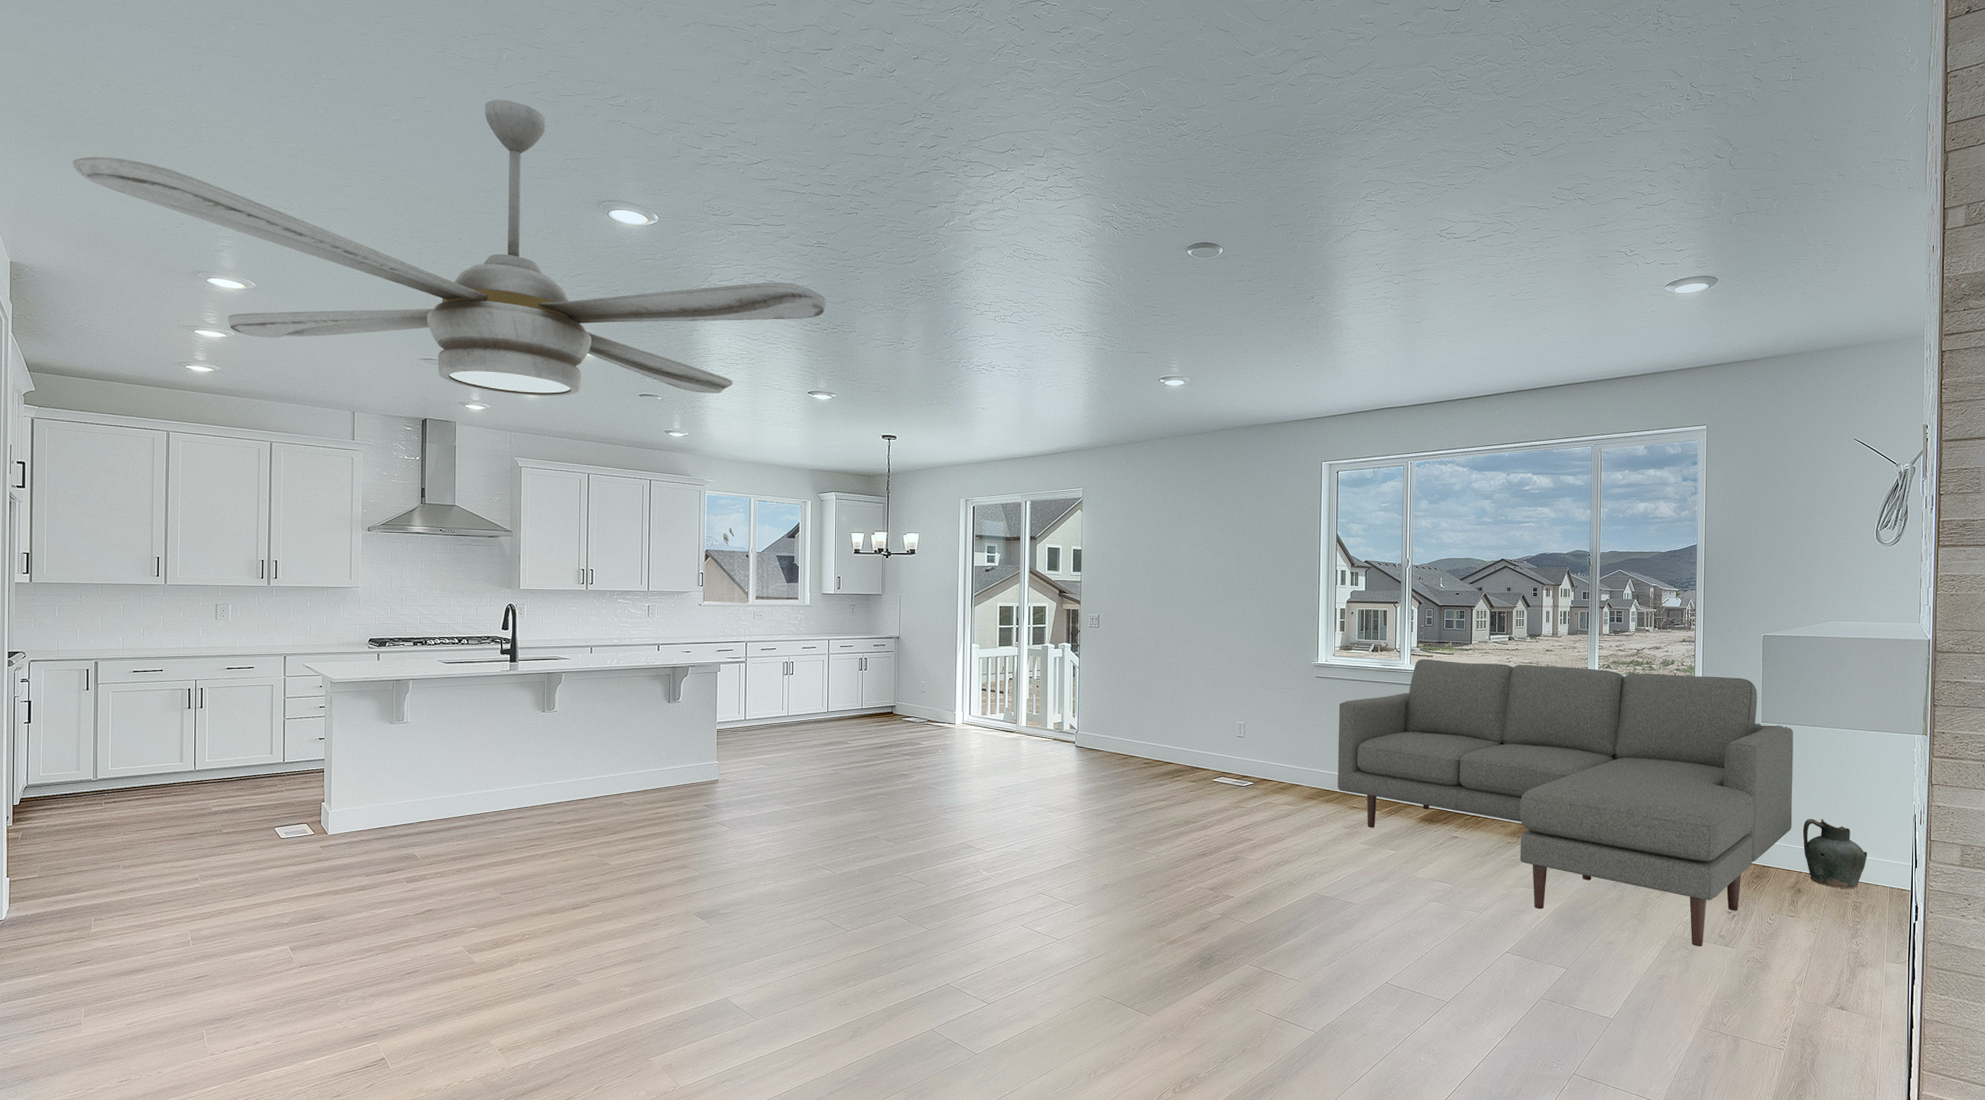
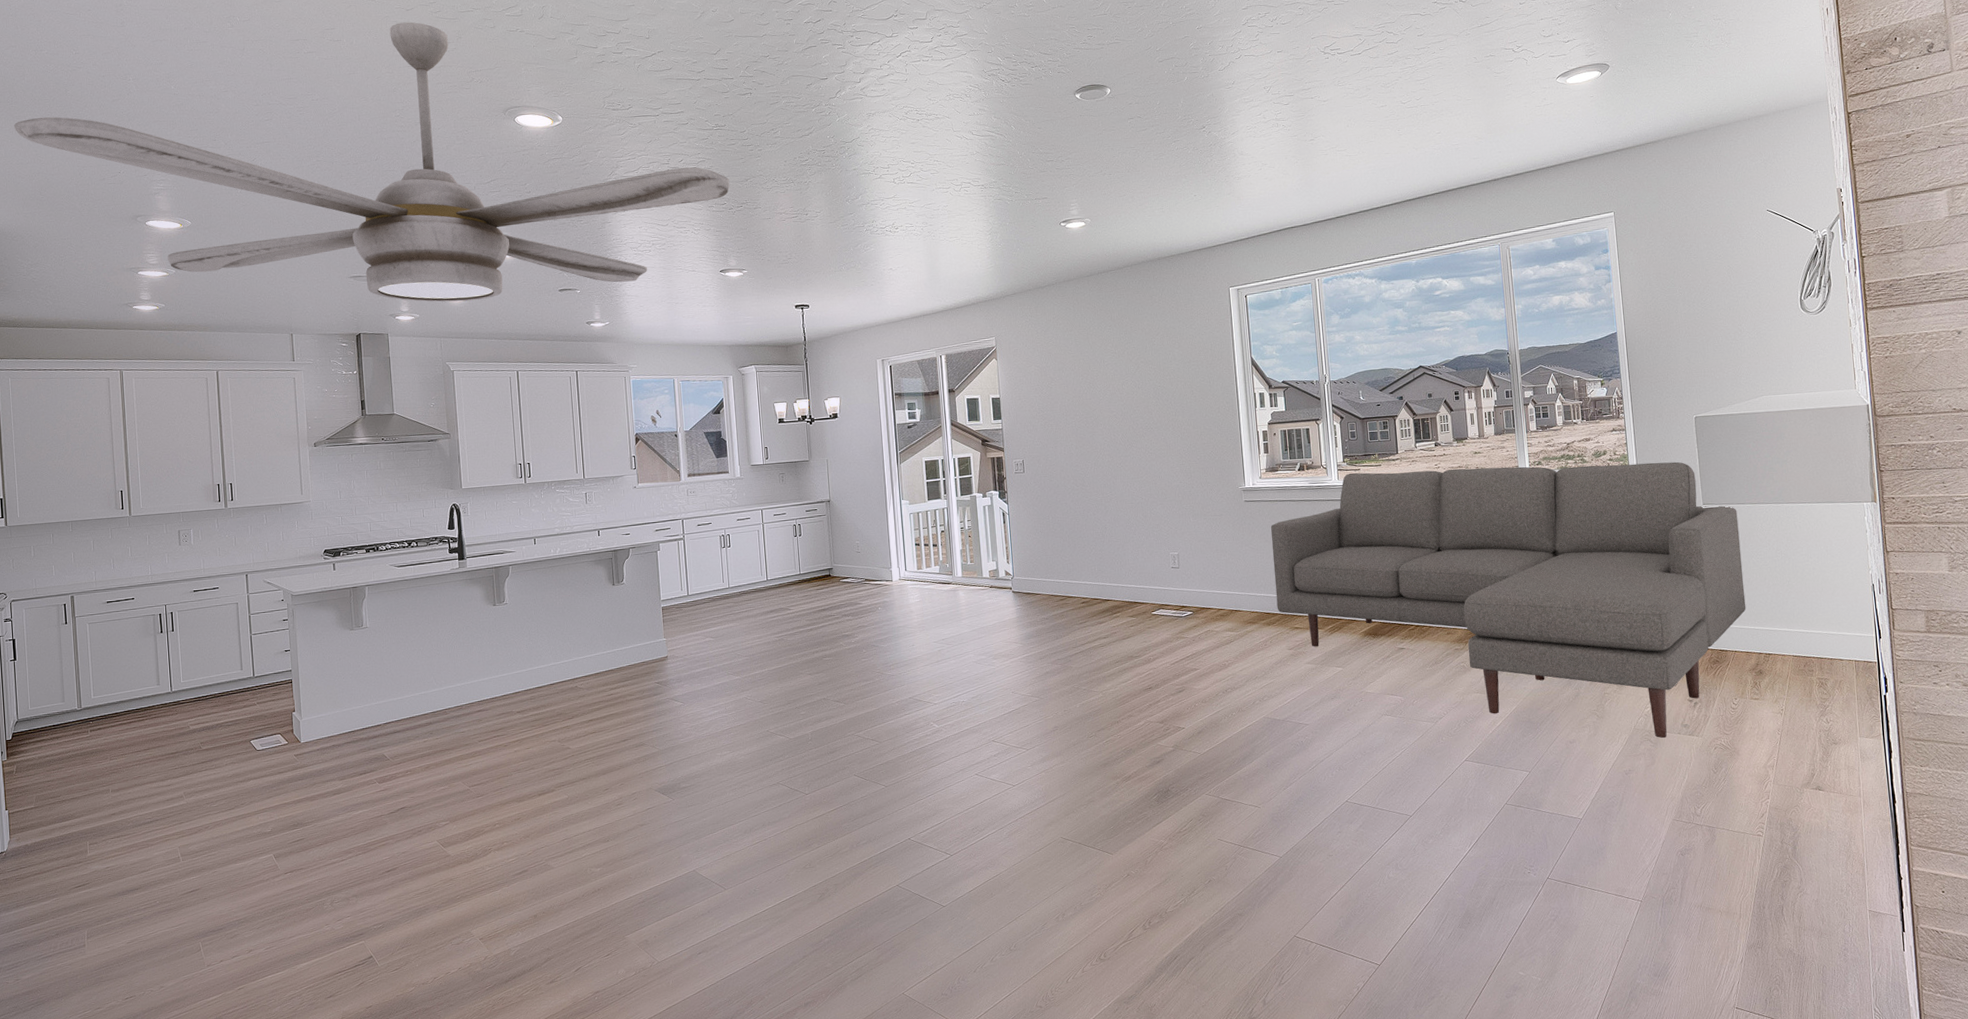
ceramic jug: present [1802,818,1867,888] -> none [1757,596,1828,666]

